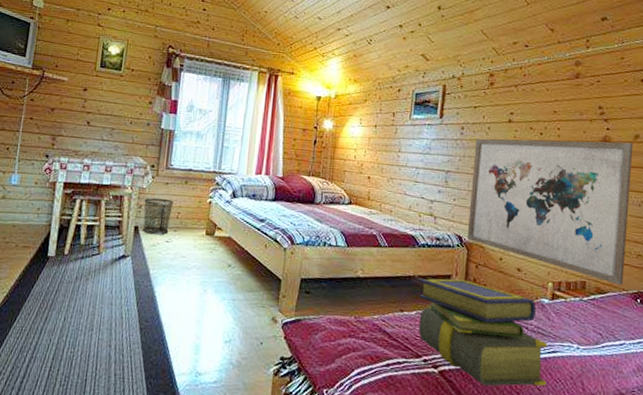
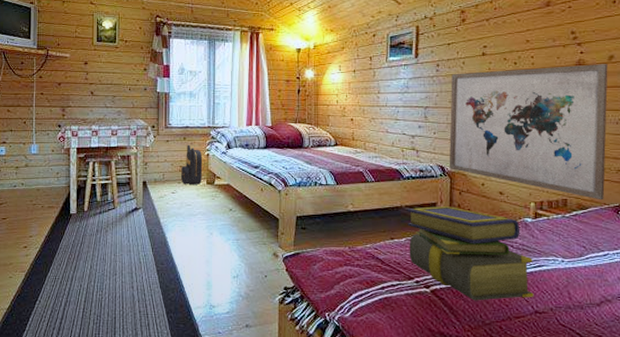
waste bin: present [142,197,174,235] -> none [149,155,176,188]
backpack: none [177,189,210,235] -> present [180,144,208,185]

